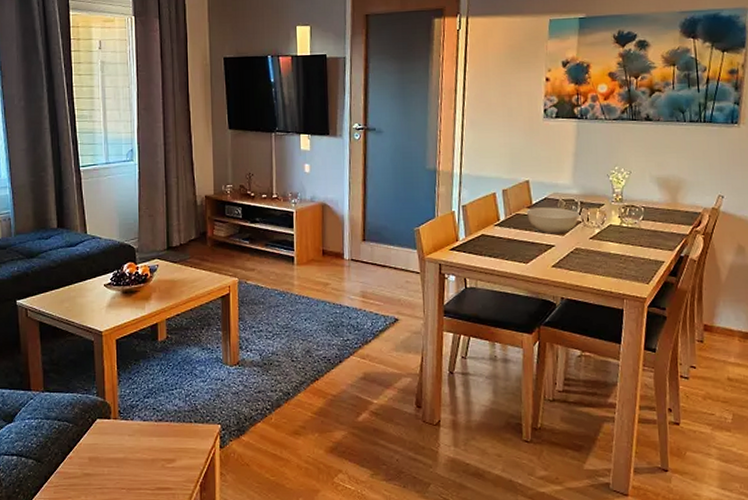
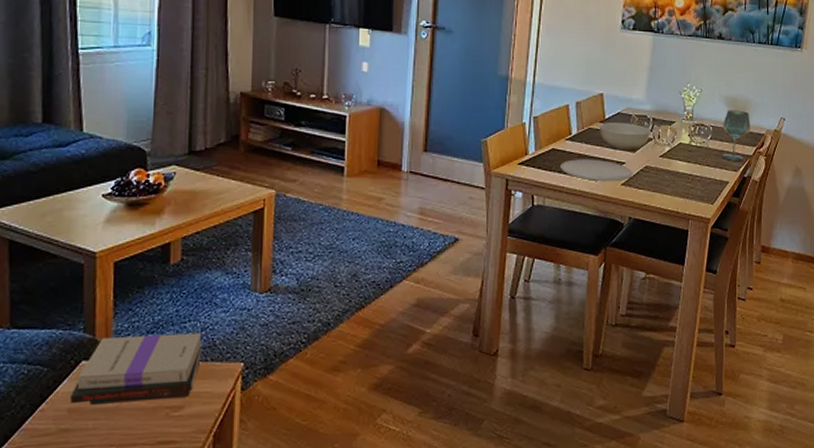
books: none [89,398,187,455] -> present [69,332,202,405]
plate: none [490,243,564,265] -> present [560,159,633,182]
wine glass: none [655,190,686,242] -> present [722,110,750,162]

